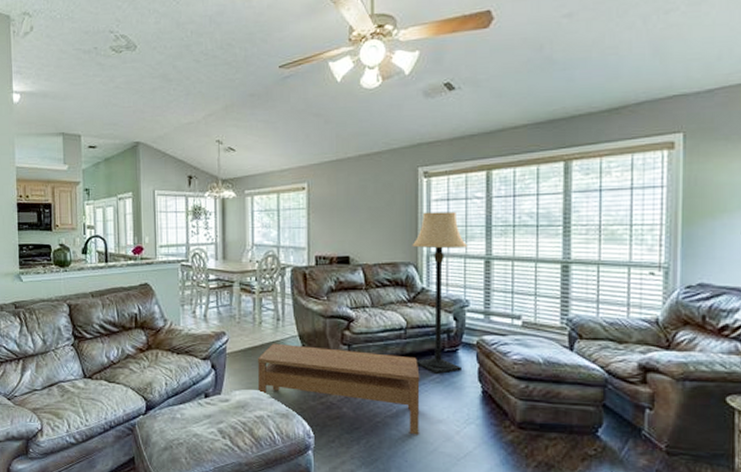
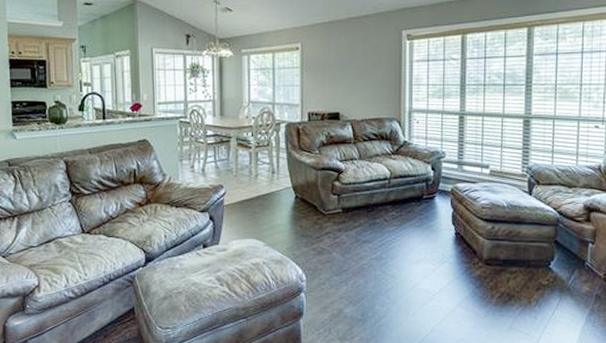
coffee table: present [257,343,420,435] -> none [253,194,402,274]
lamp: present [412,211,467,374] -> none [396,71,444,219]

